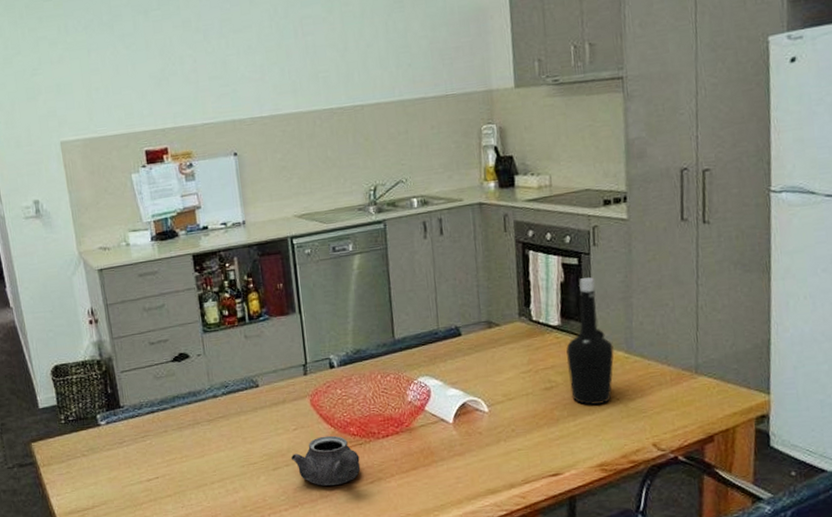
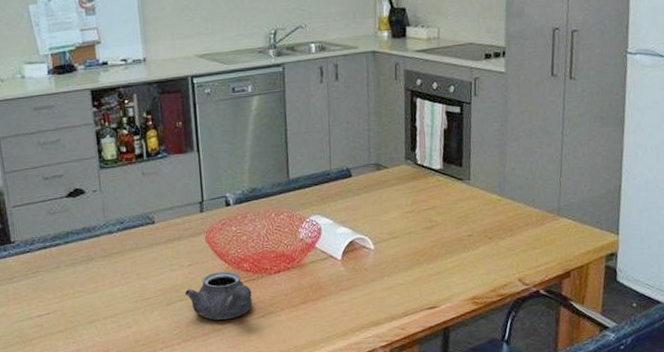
bottle: present [566,277,614,405] -> none [446,125,489,243]

